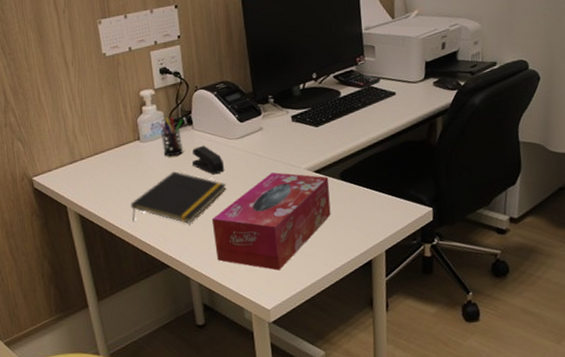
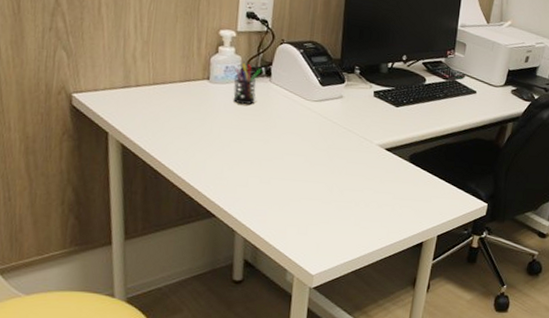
notepad: present [131,171,227,224] -> none [183,120,295,176]
stapler: present [191,145,224,175] -> none [261,100,296,132]
tissue box: present [211,172,331,271] -> none [269,142,398,238]

